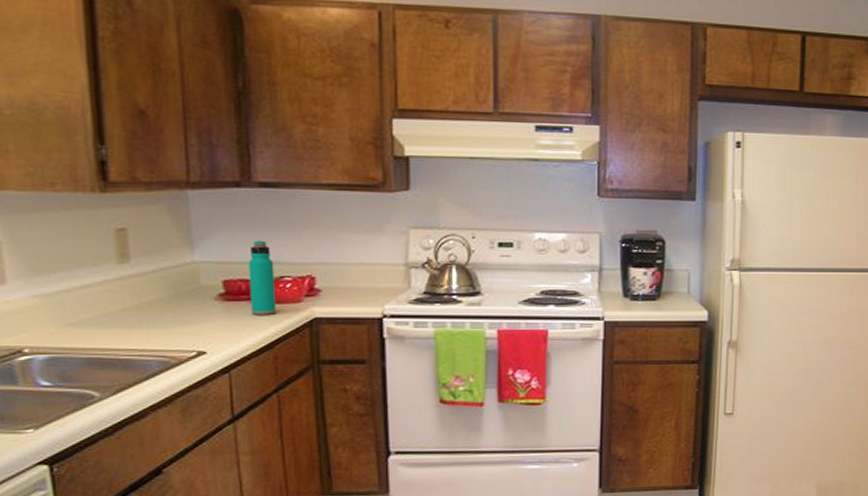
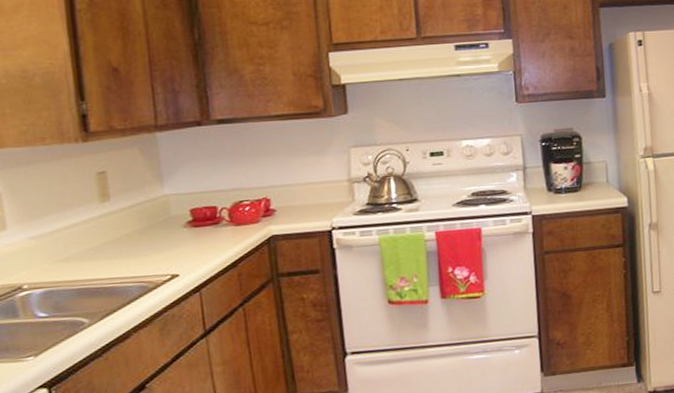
water bottle: present [248,240,276,315] -> none [211,170,238,238]

